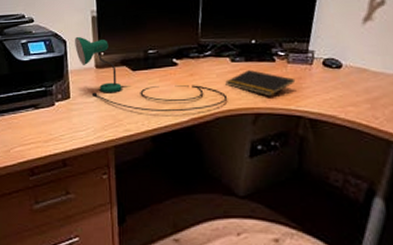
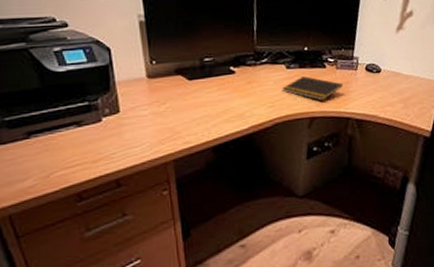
desk lamp: present [75,36,228,112] -> none [121,43,285,122]

